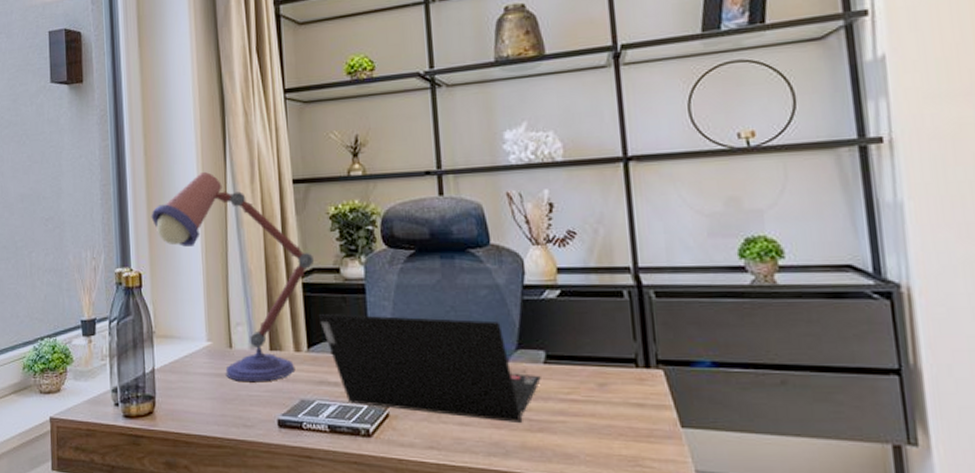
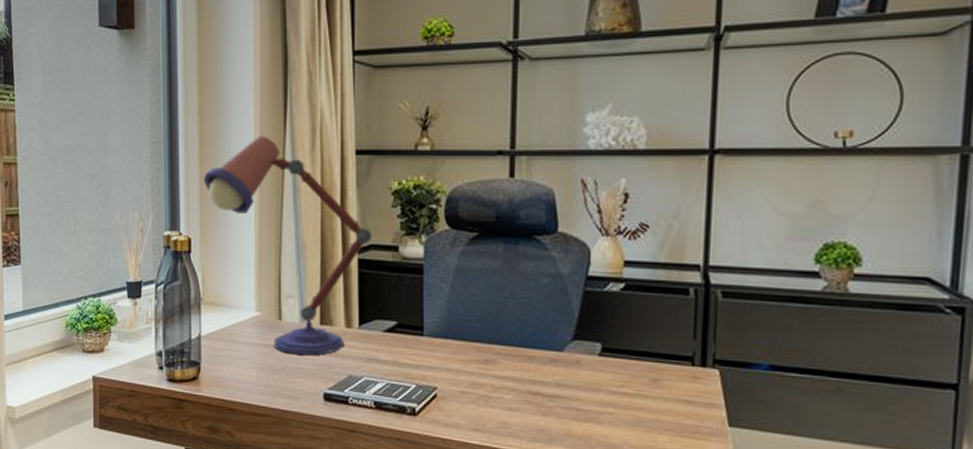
laptop computer: present [318,313,541,422] -> none [372,291,594,411]

